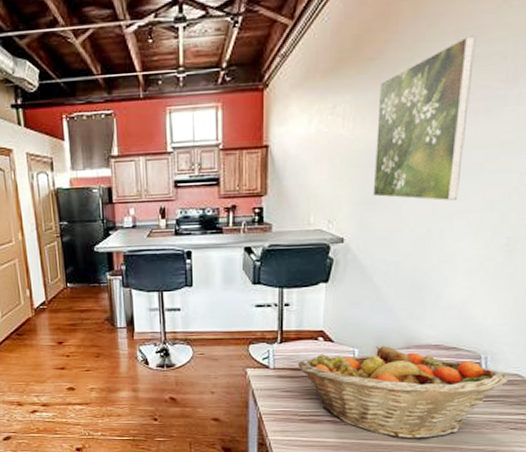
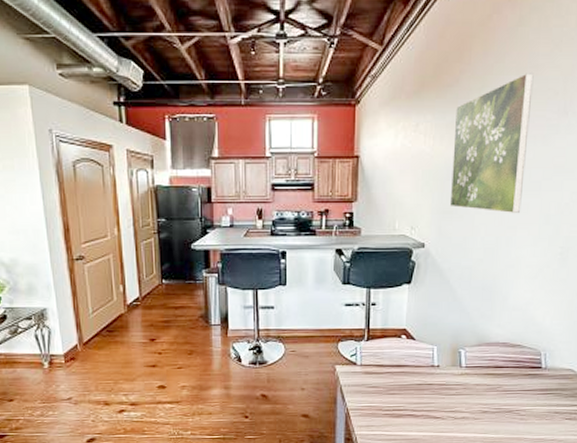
fruit basket: present [297,346,509,440] -> none [382,343,564,432]

